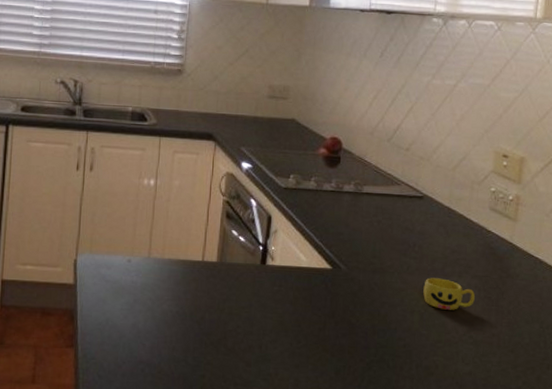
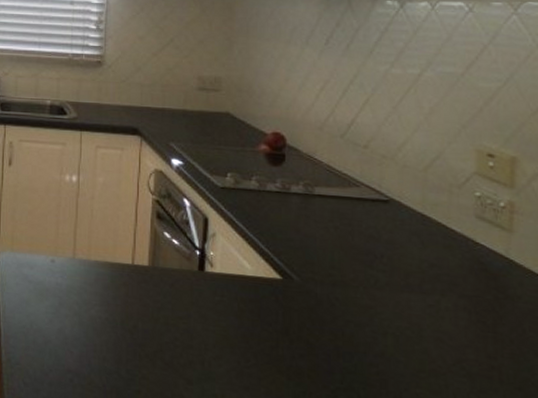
cup: present [423,278,475,310] -> none [397,295,464,335]

